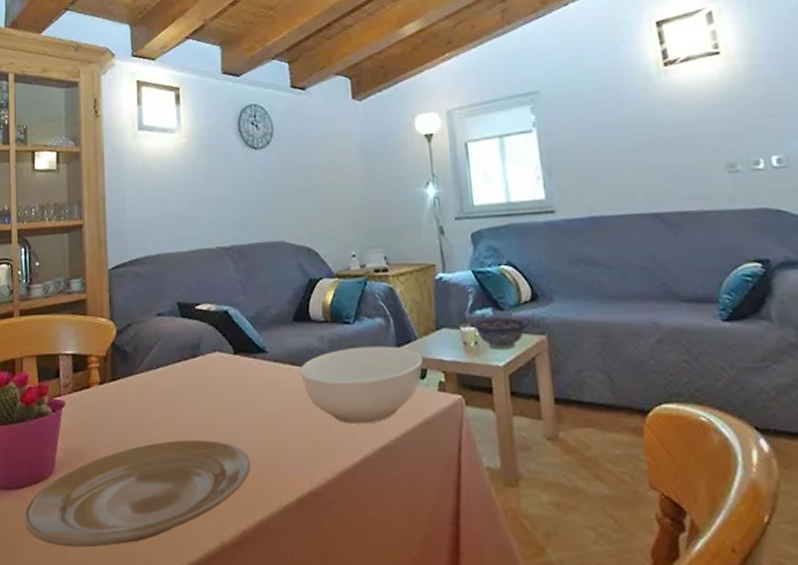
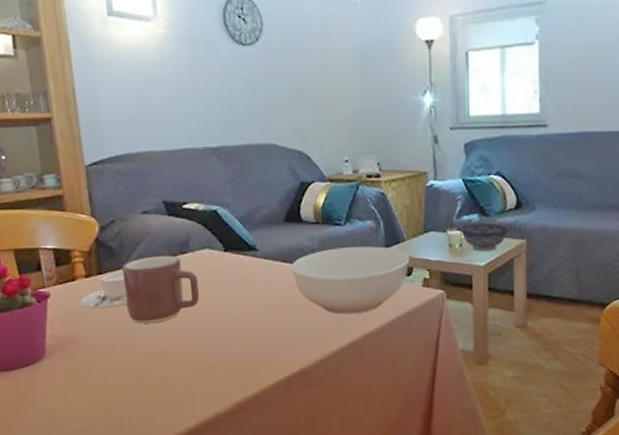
plate: present [24,440,252,548] -> none [18,328,244,419]
teacup: none [92,377,137,418] -> present [80,271,127,308]
mug: none [135,359,209,435] -> present [122,255,200,324]

